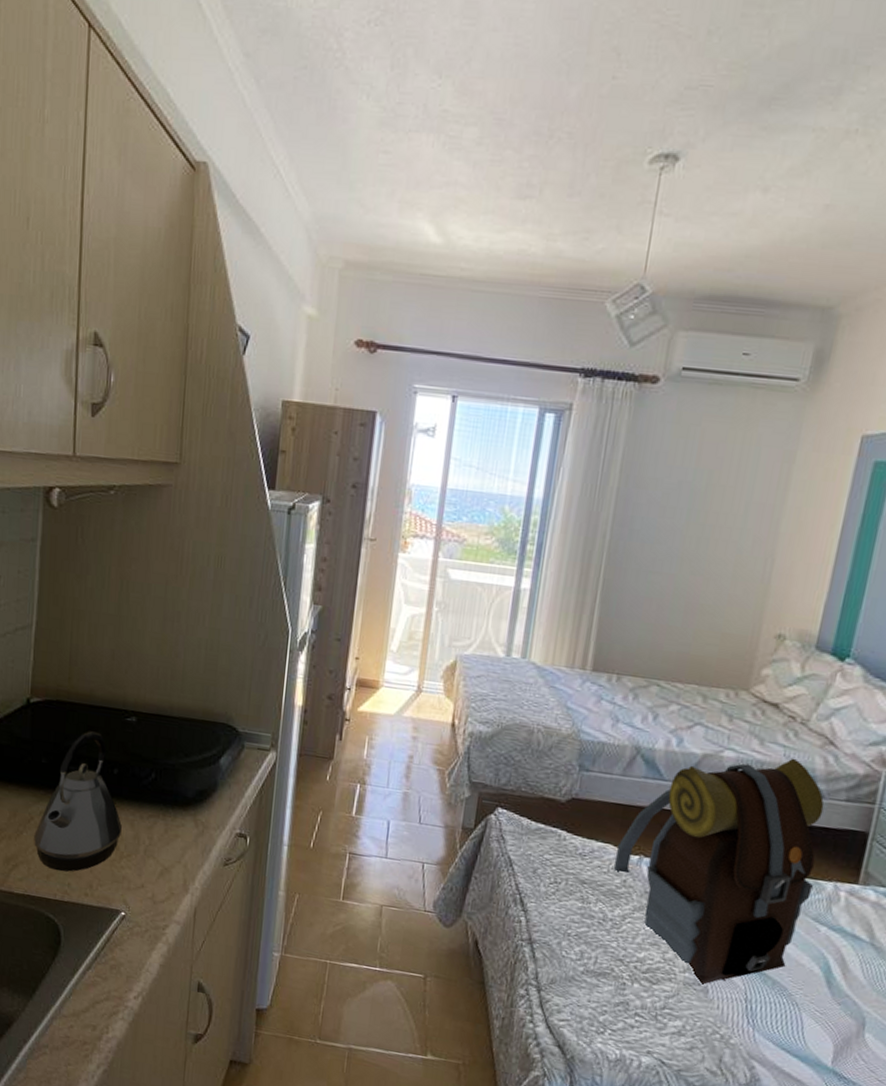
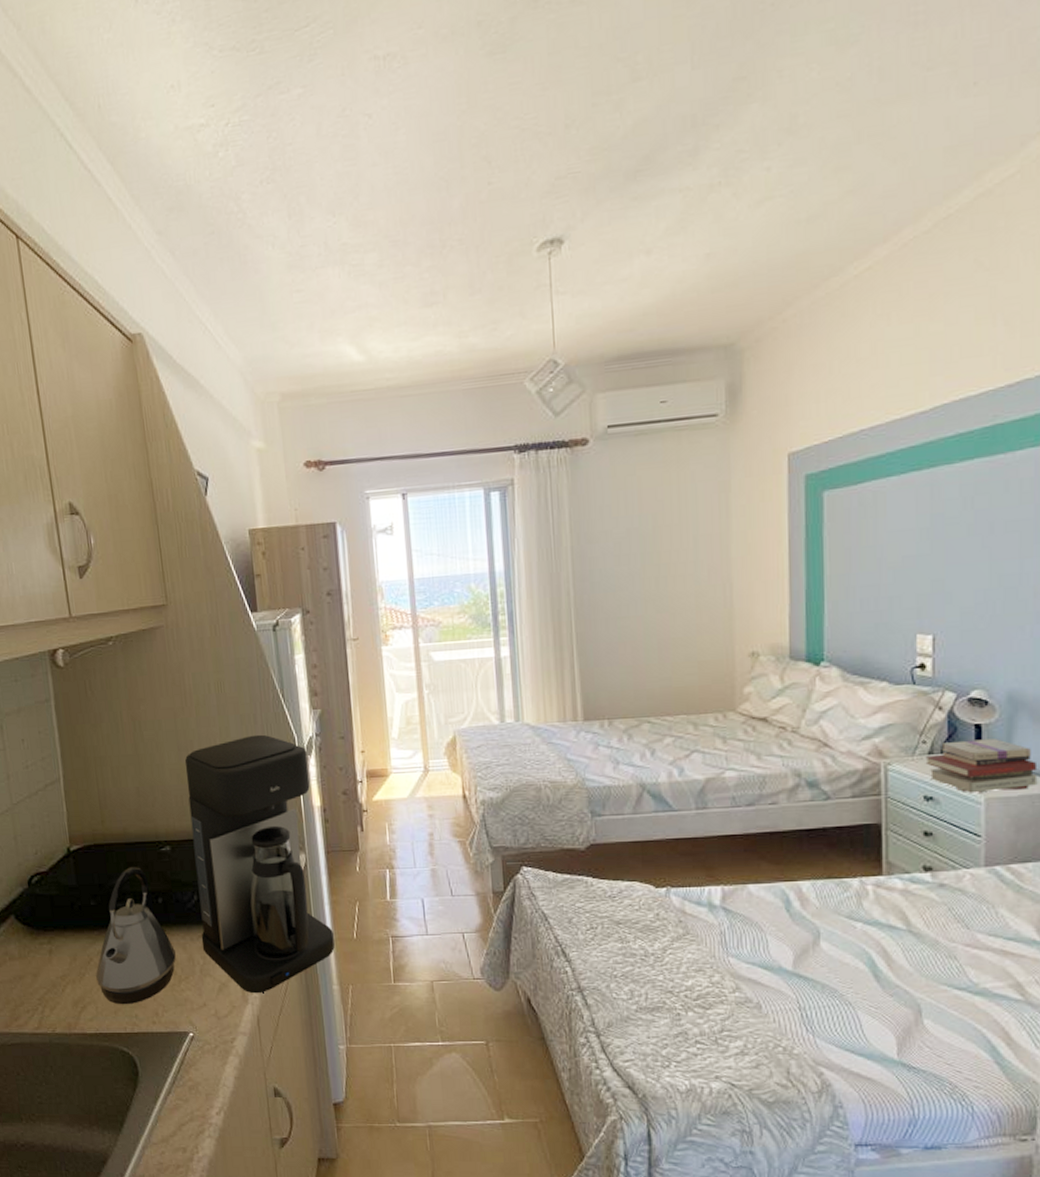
coffee maker: none [151,618,299,885] -> present [184,734,335,994]
backpack: present [613,758,825,985] -> none [643,766,839,1002]

